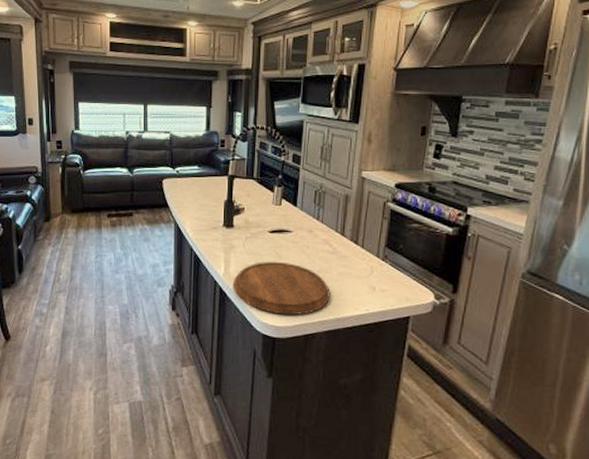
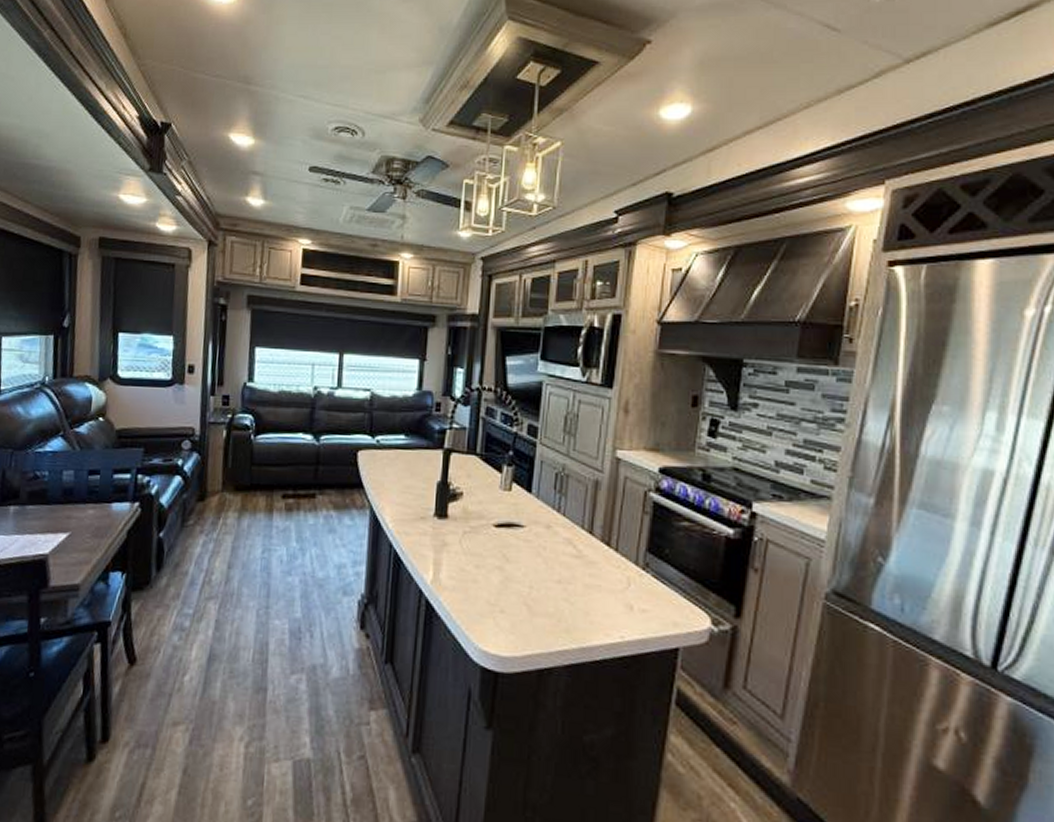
cutting board: present [234,261,330,316] -> none [445,565,574,642]

